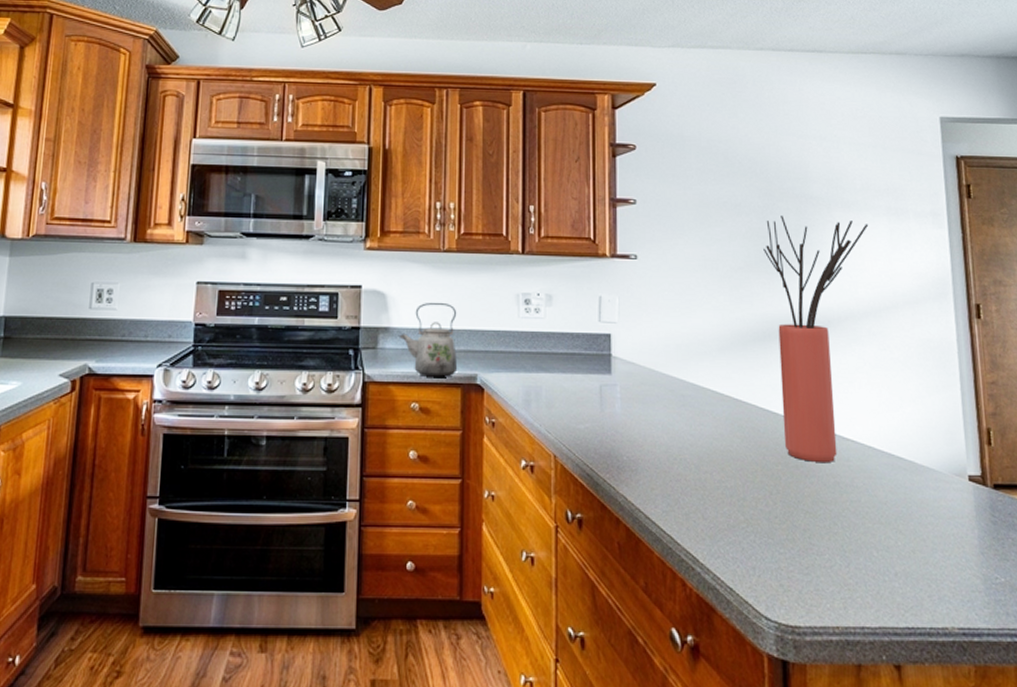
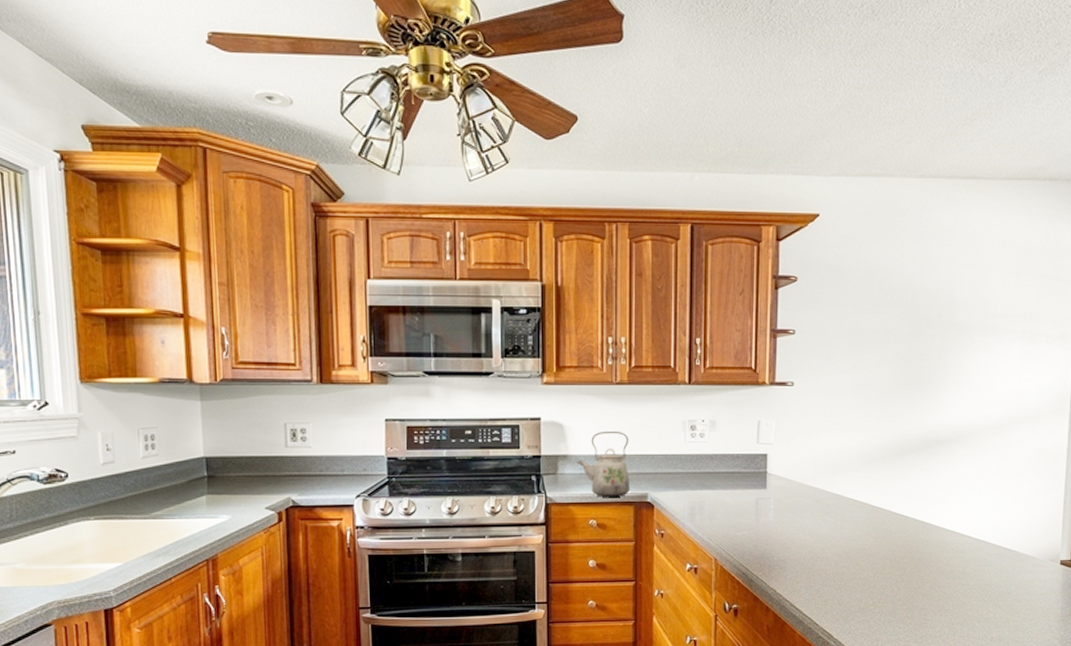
vase: present [763,216,869,462] -> none [908,342,1004,555]

